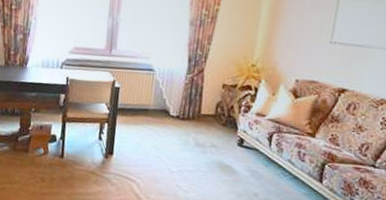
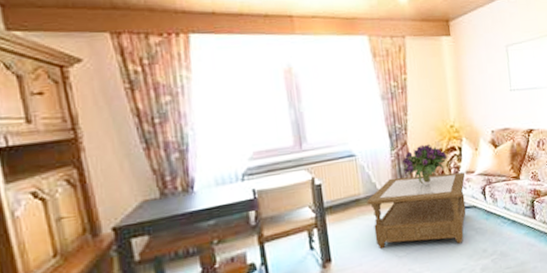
coffee table: none [153,99,256,180] -> present [367,172,466,249]
bouquet: none [194,75,242,113] -> present [402,143,448,184]

